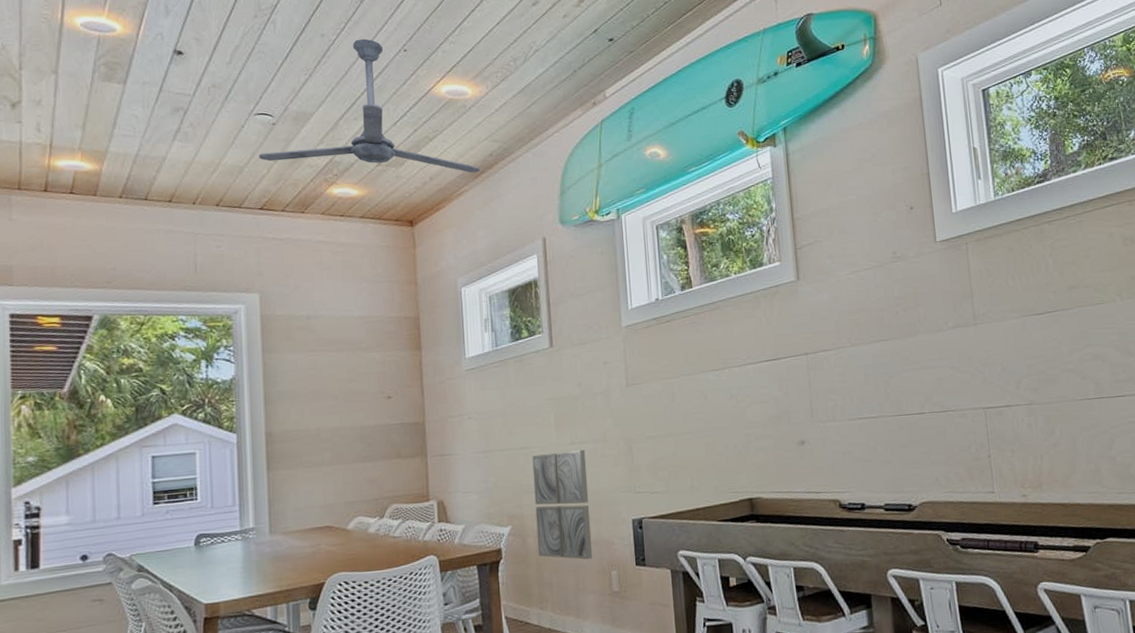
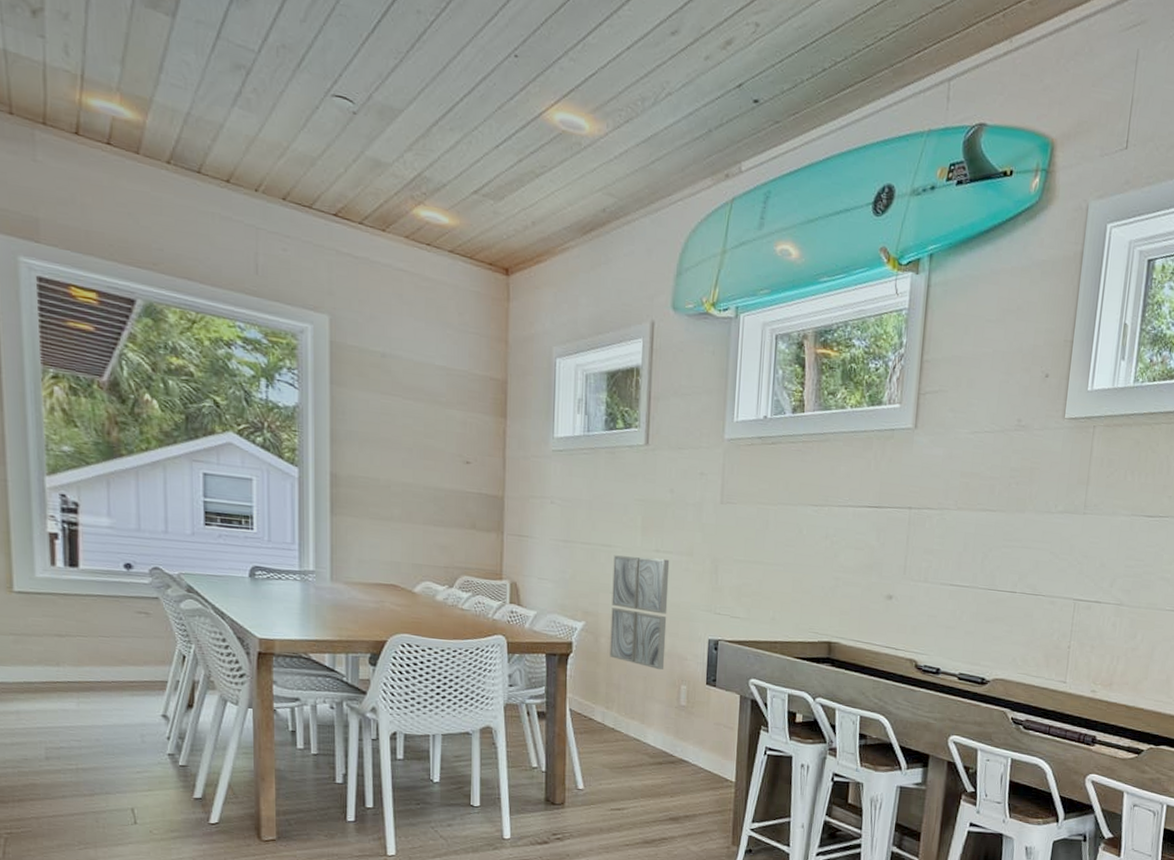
ceiling fan: present [259,38,479,173] -> none [335,27,589,229]

